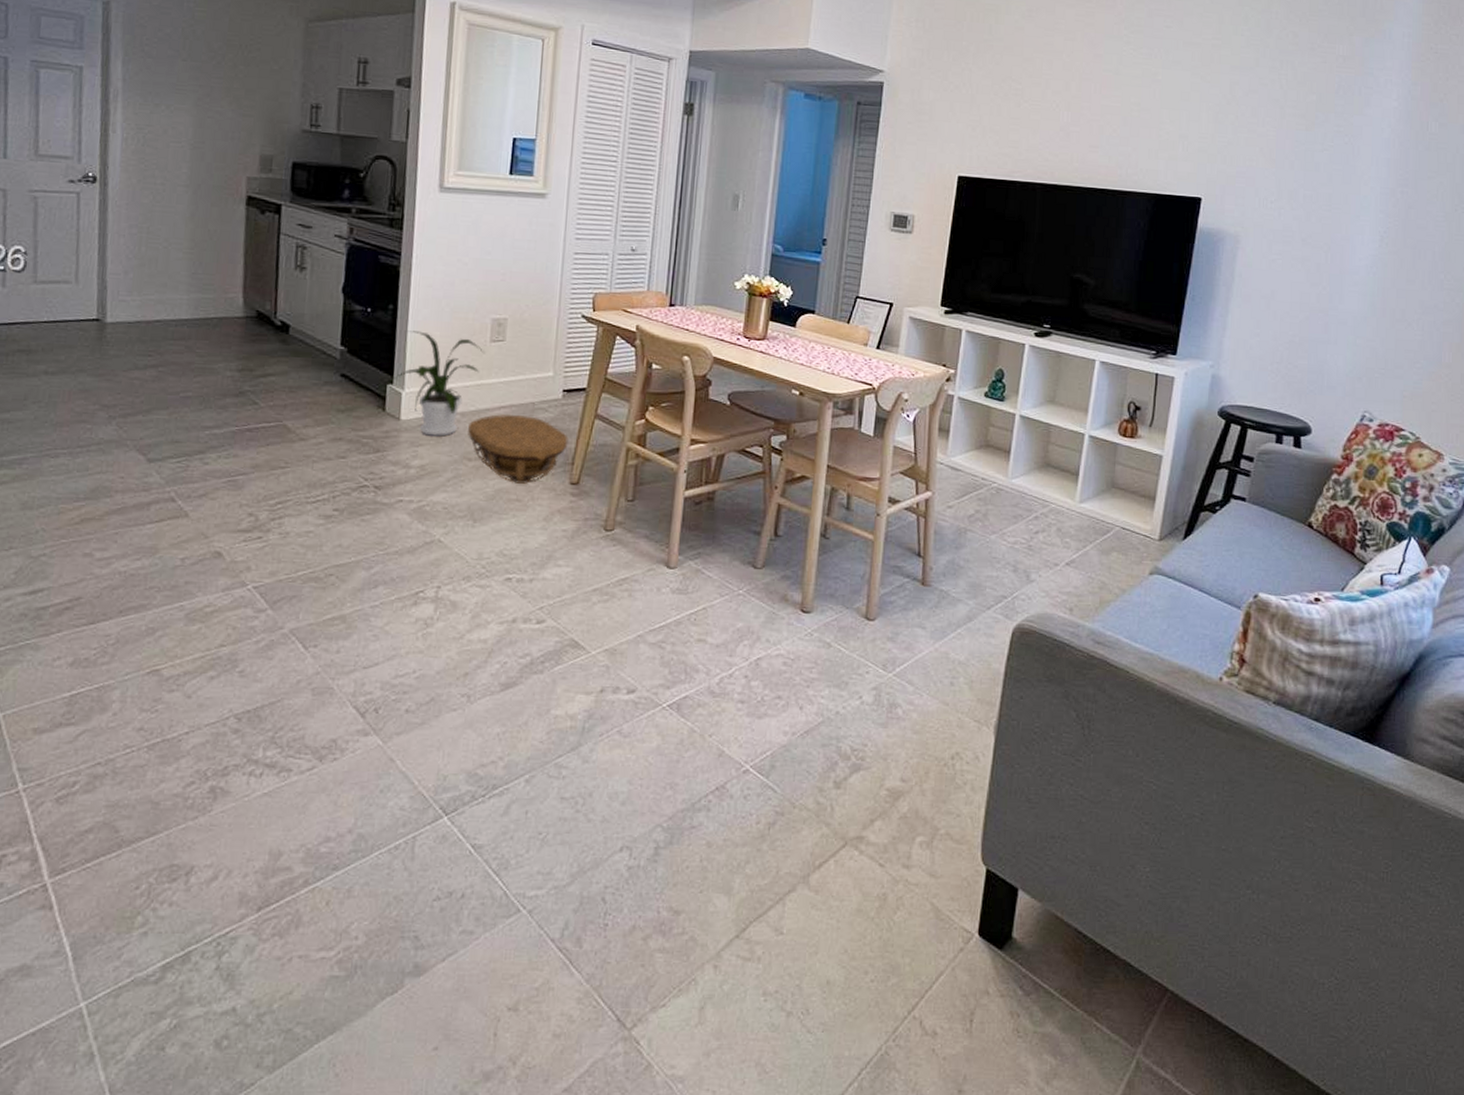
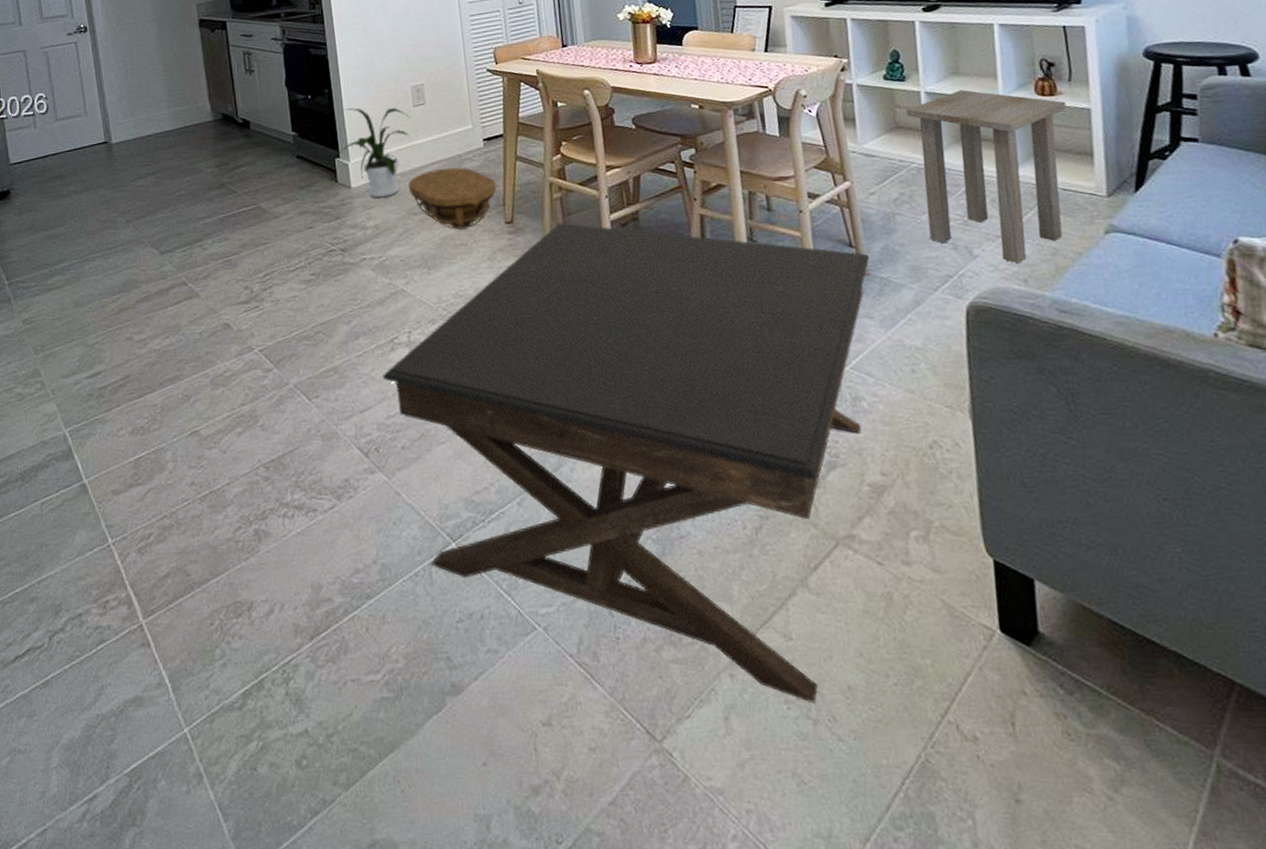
coffee table: none [397,492,934,996] -> present [382,222,870,704]
side table: none [994,419,1143,593] -> present [906,90,1067,264]

